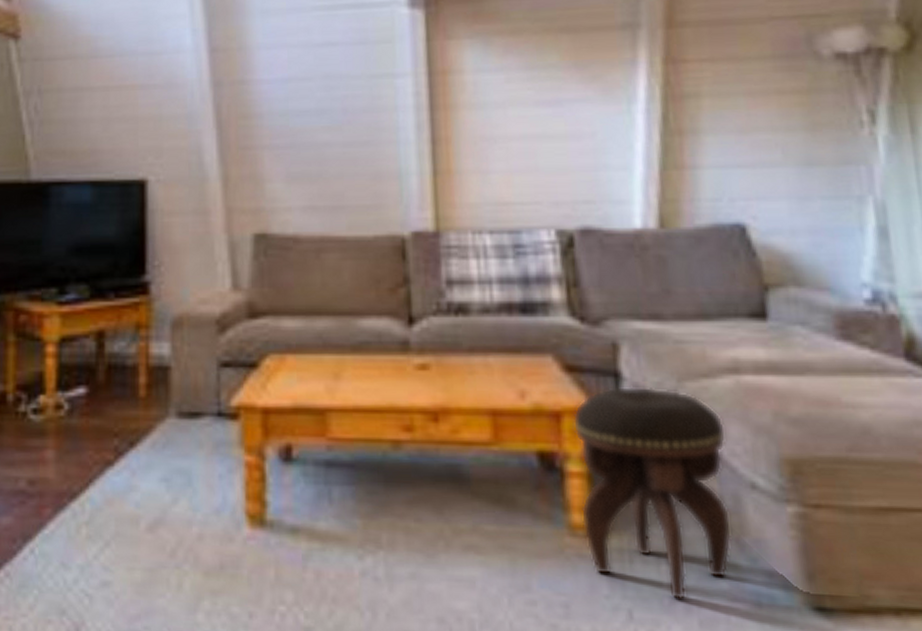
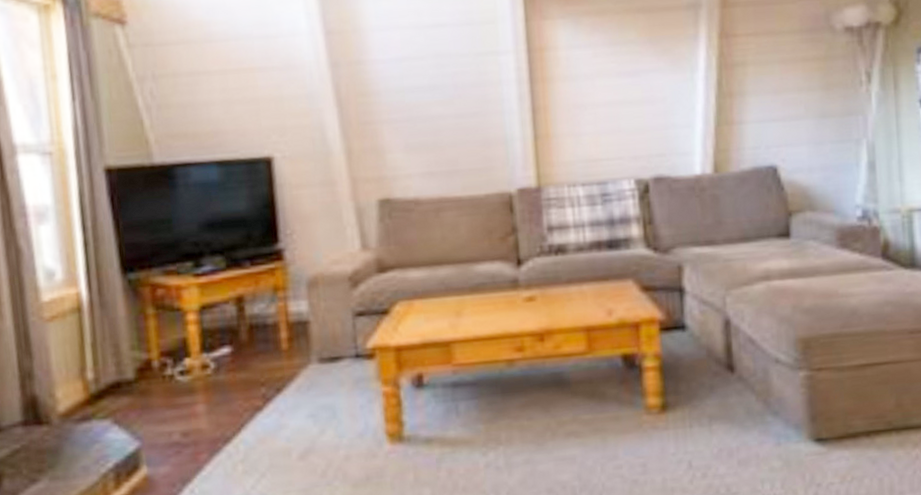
footstool: present [572,386,733,601] -> none [648,296,762,449]

